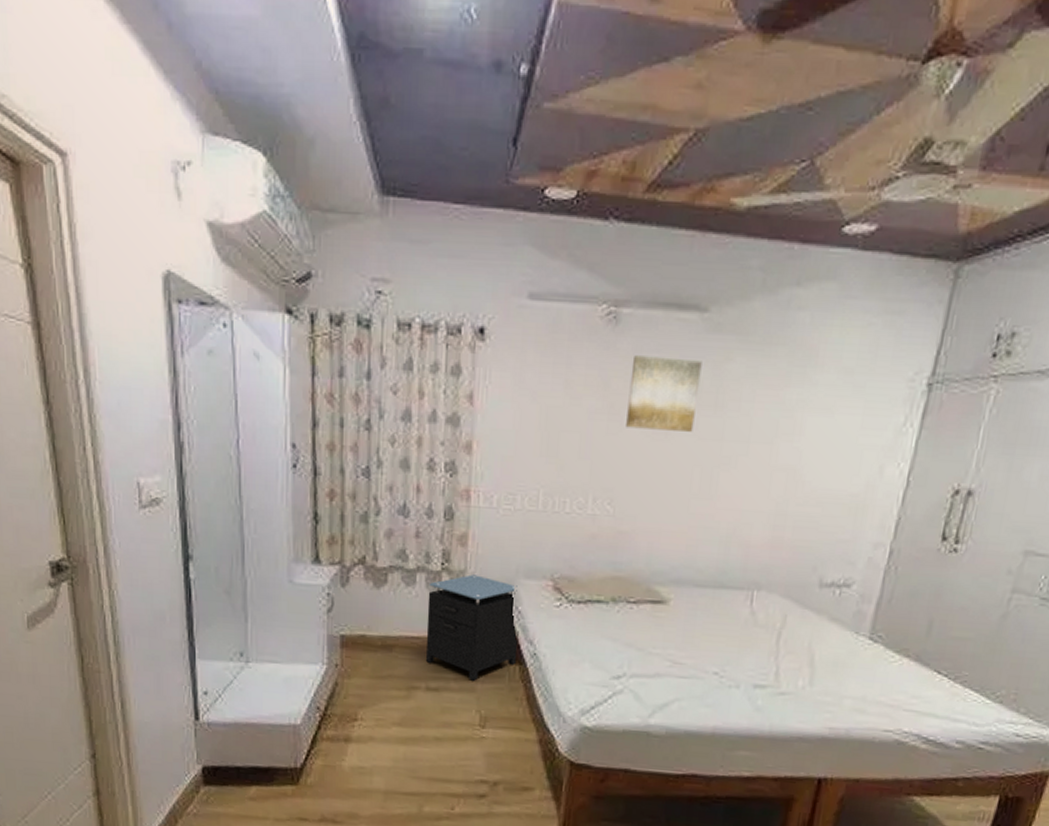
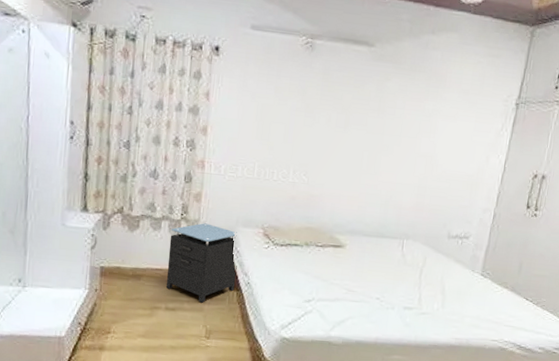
wall art: present [626,355,702,432] -> none [317,73,370,127]

